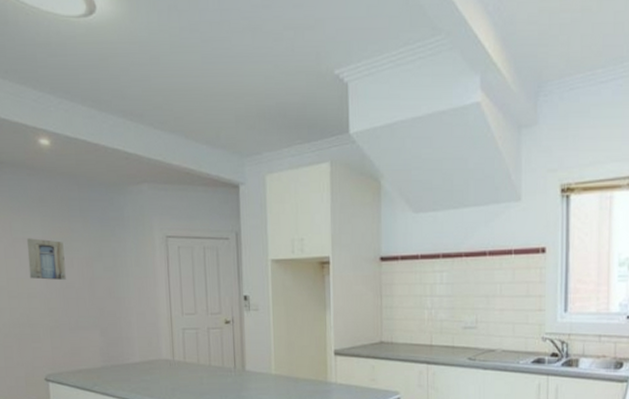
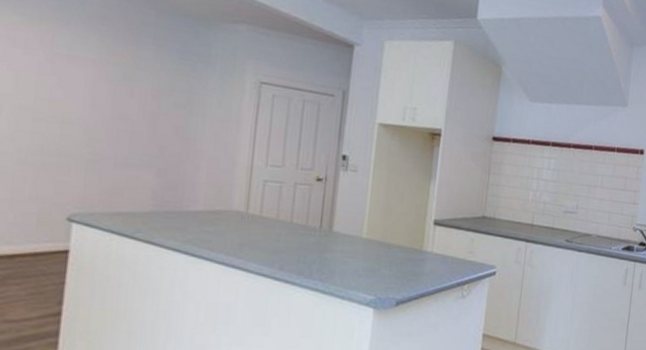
wall art: present [26,238,66,281] -> none [68,56,125,111]

